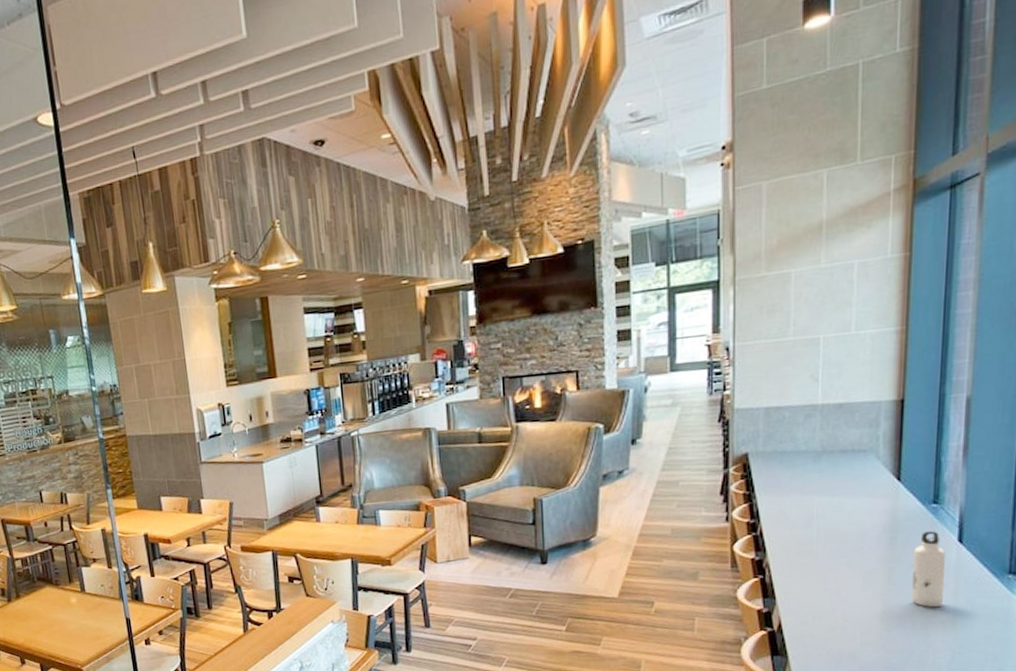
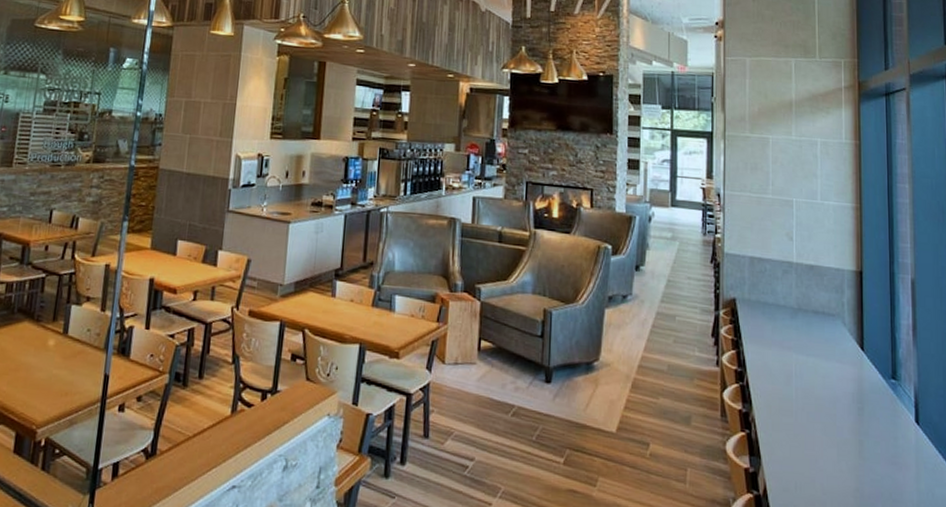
water bottle: present [911,531,946,608] -> none [878,407,908,492]

